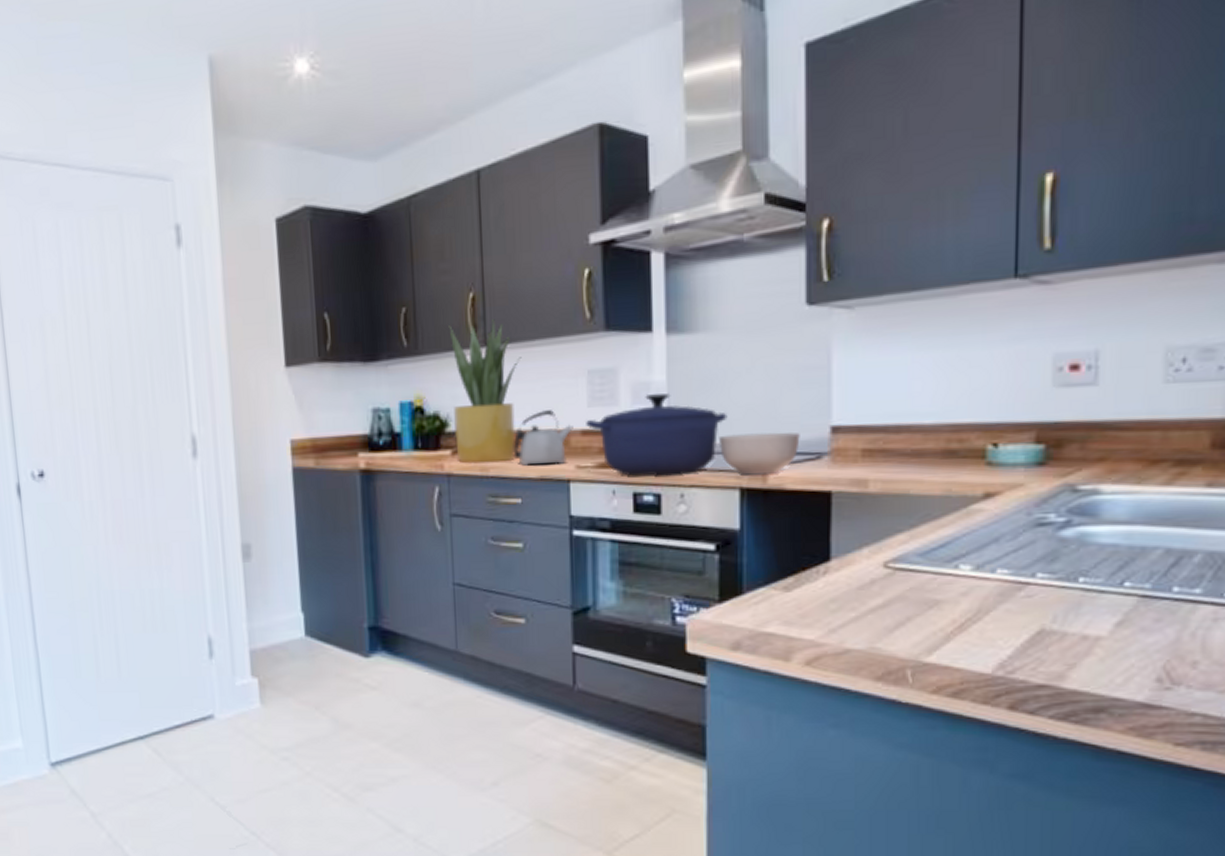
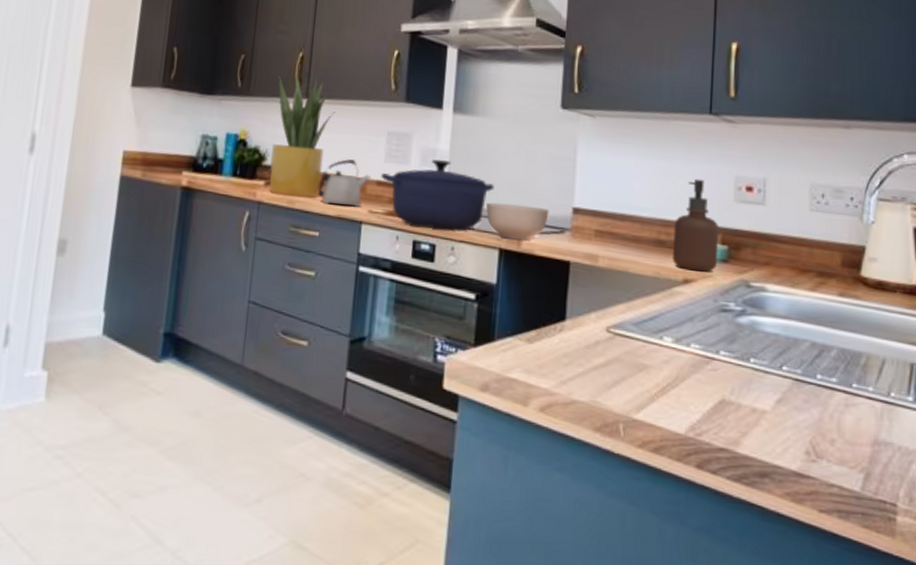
soap dispenser: none [967,364,1032,483] -> present [673,178,719,273]

